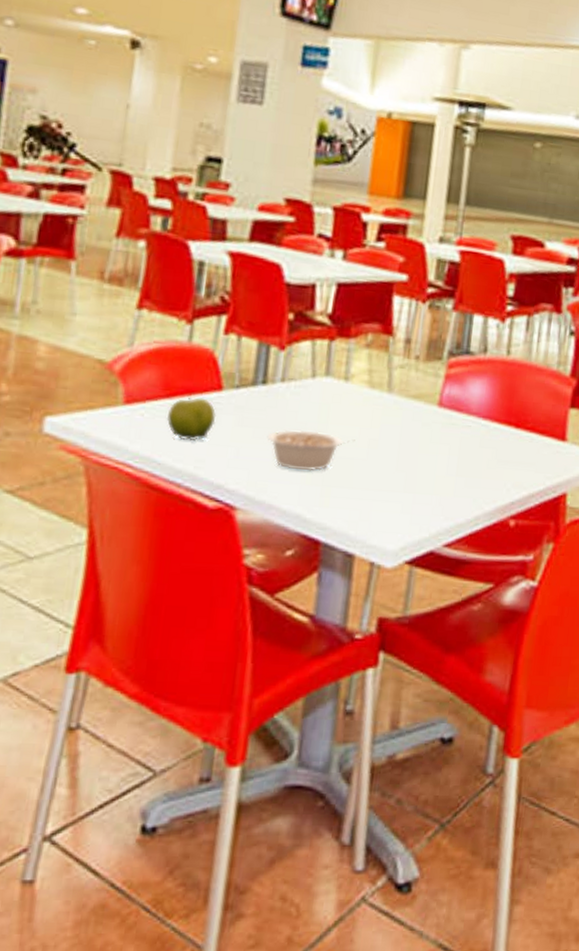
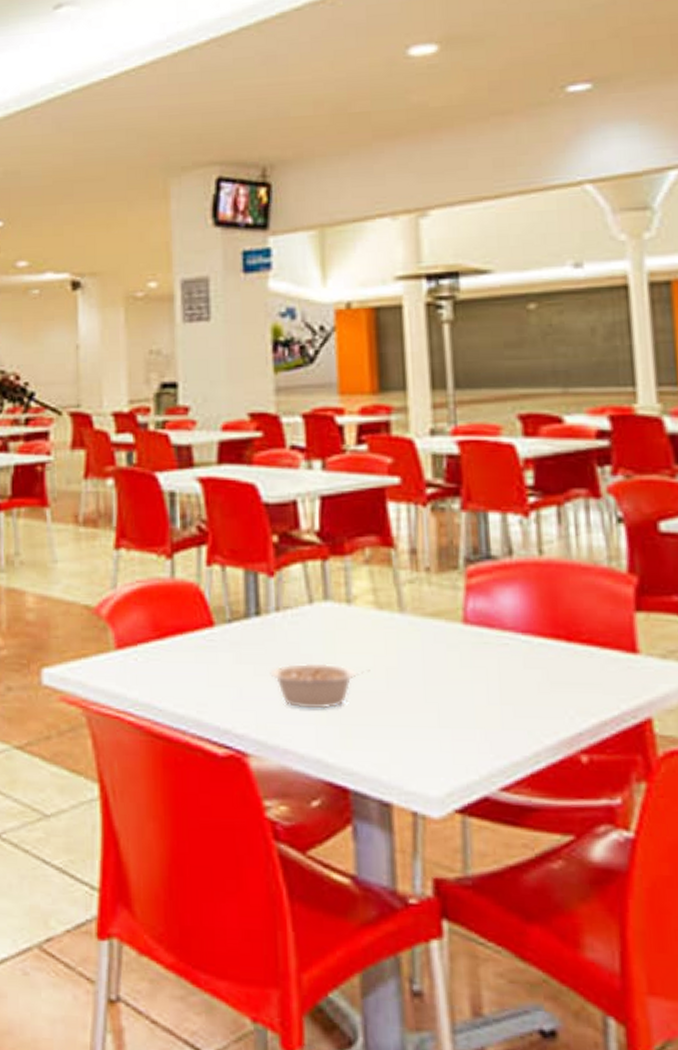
fruit: present [166,395,217,441] -> none [160,634,212,684]

